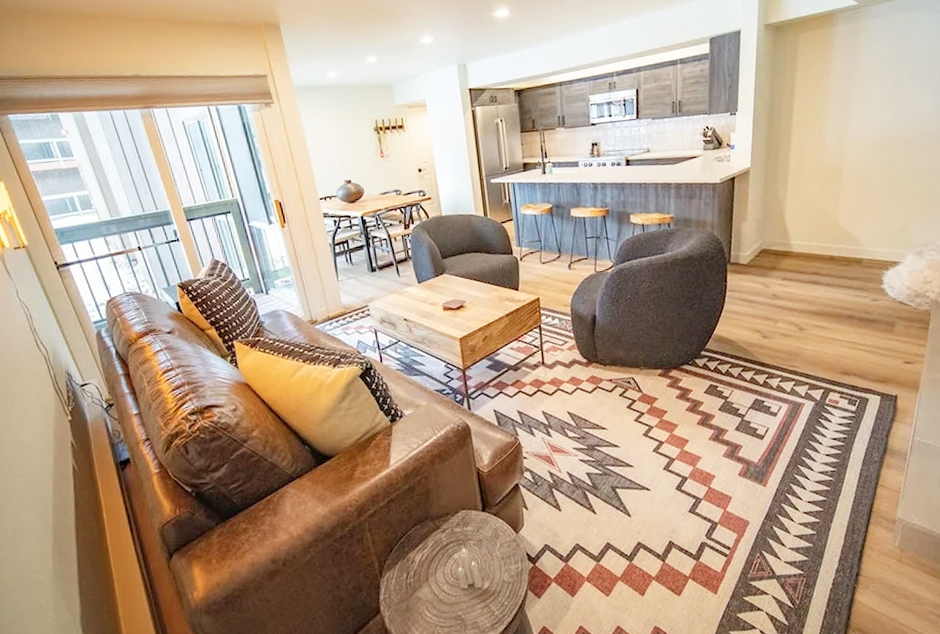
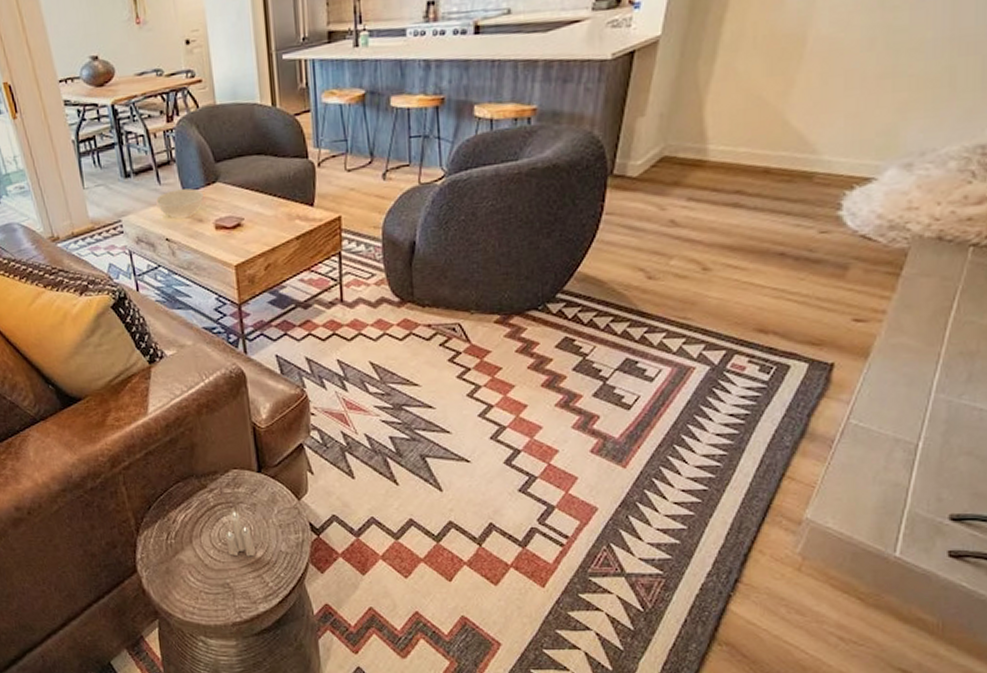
bowl: none [396,279,434,304] -> present [156,188,204,220]

